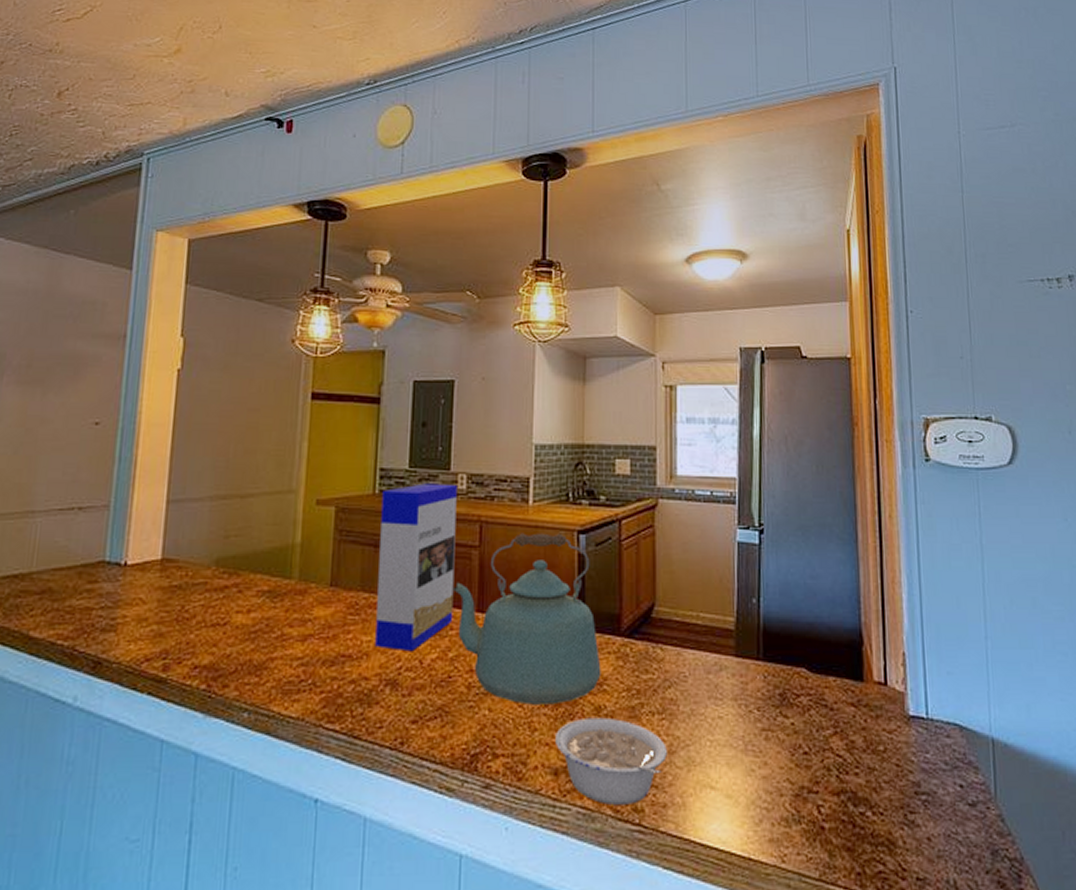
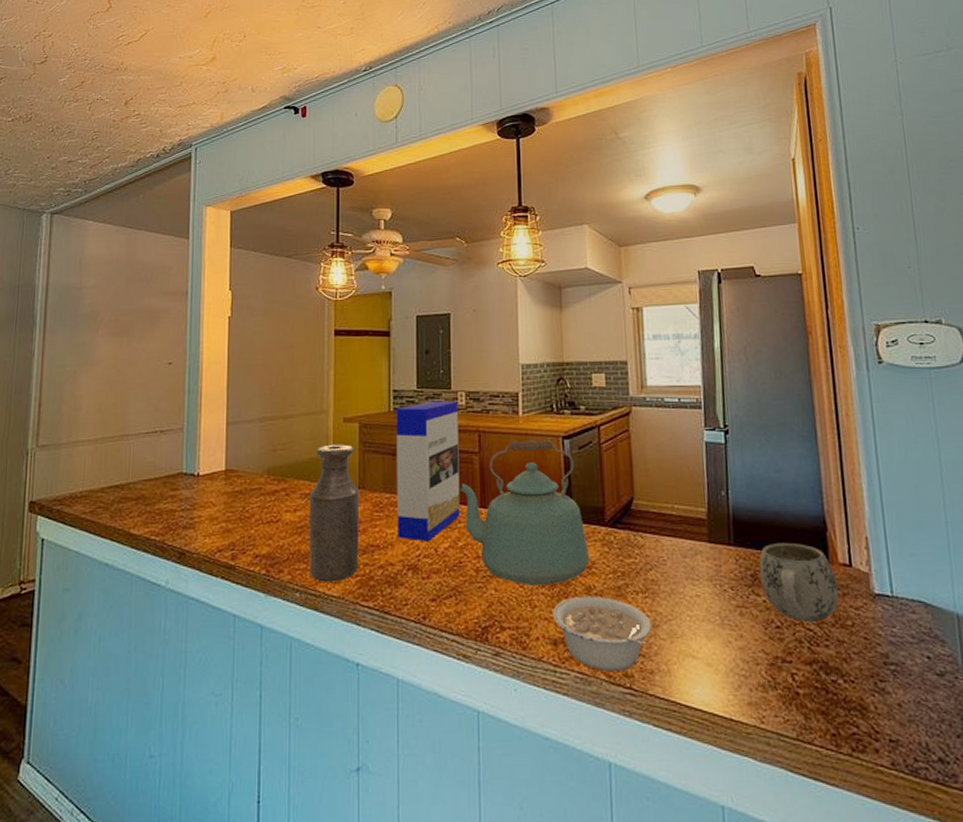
bottle: none [262,531,332,700] -> present [309,444,360,582]
mug: none [788,657,872,748] -> present [758,542,839,623]

